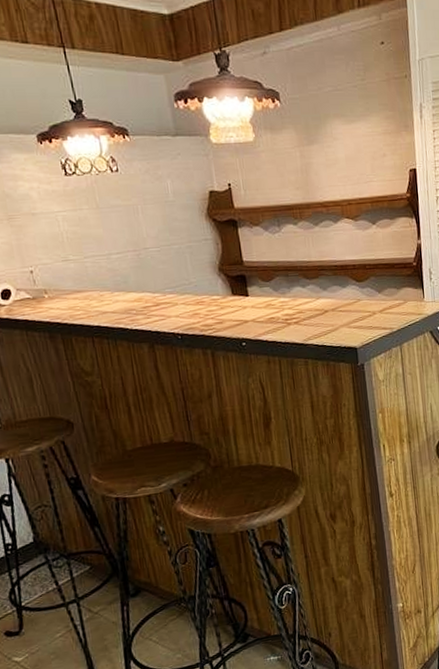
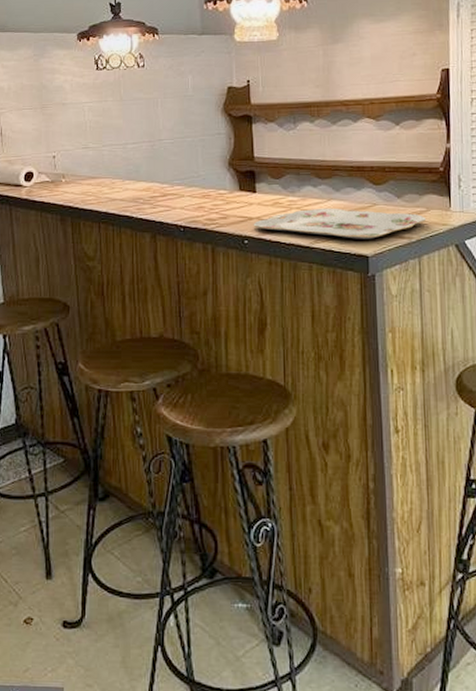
serving tray: none [249,306,405,333] -> present [253,208,427,239]

